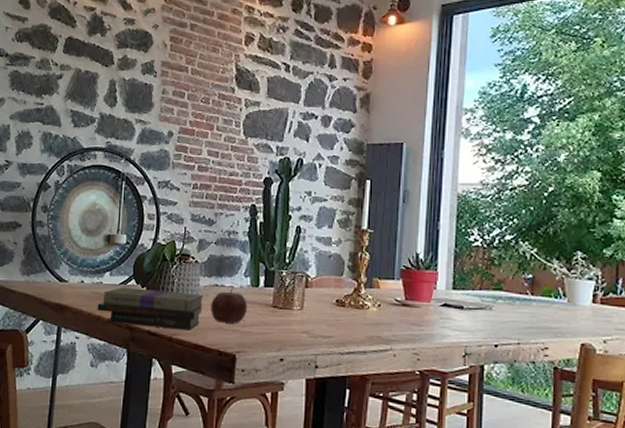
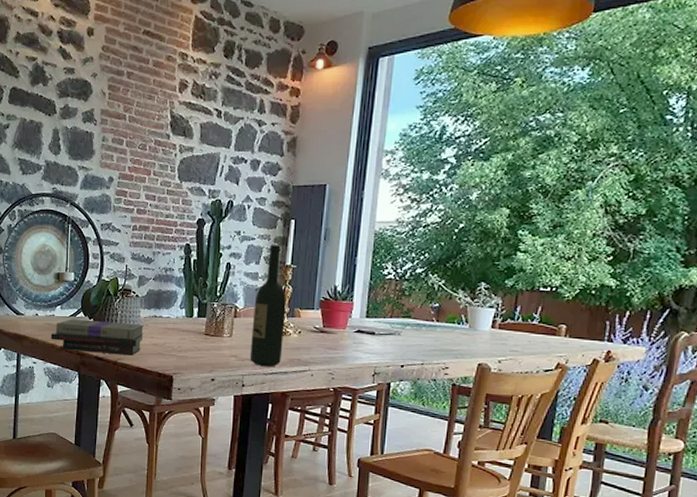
apple: present [211,287,248,324] -> none [150,318,183,349]
wine bottle: none [323,207,363,346] -> present [249,245,286,367]

